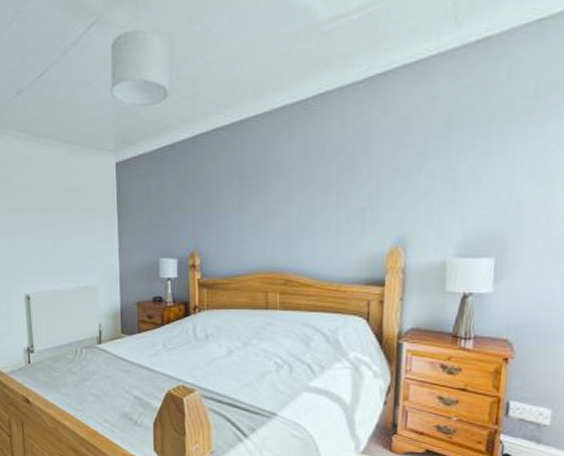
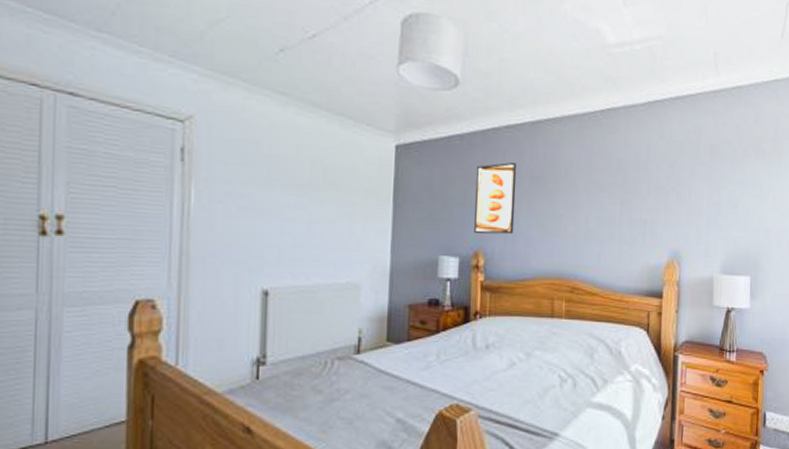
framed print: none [188,163,227,235] -> present [474,162,517,235]

